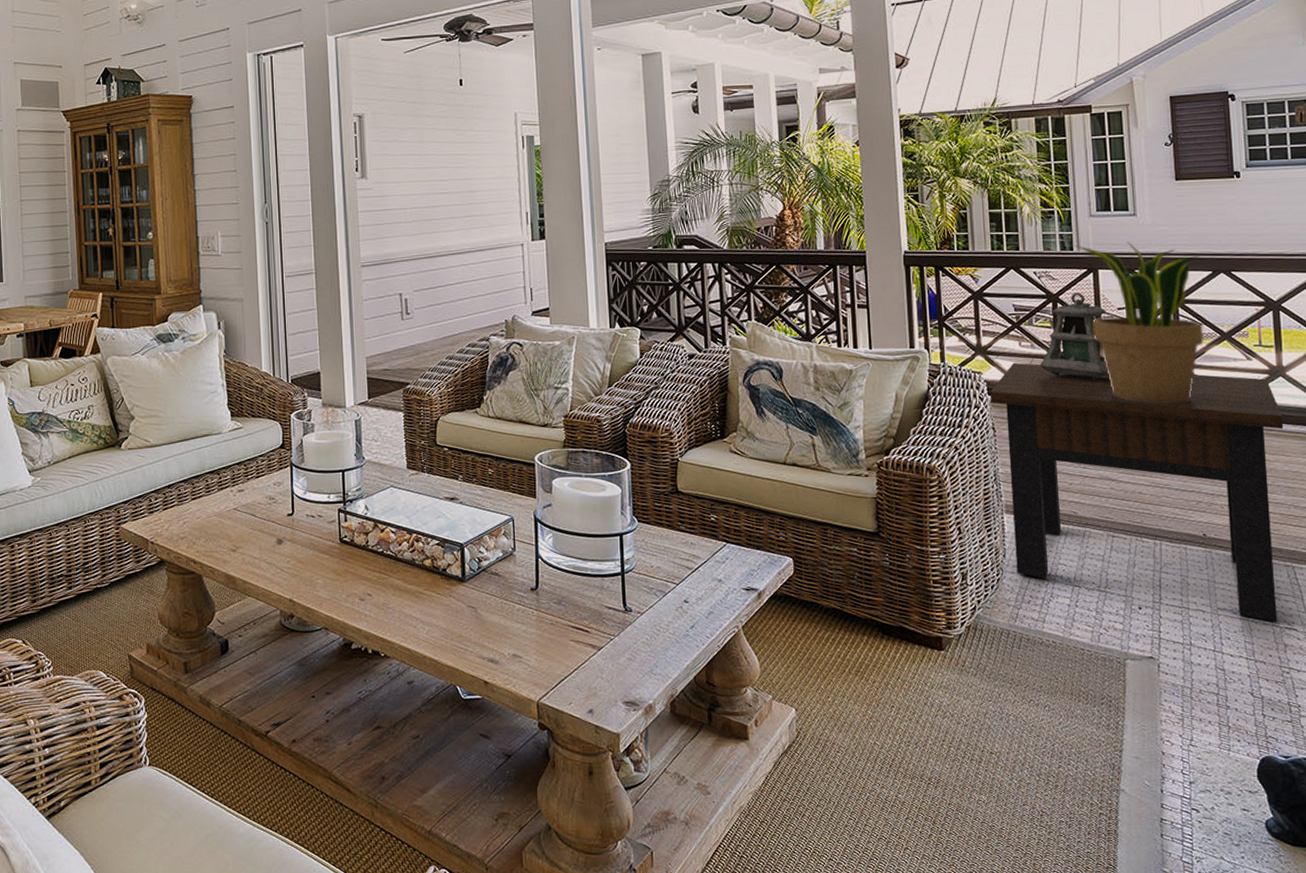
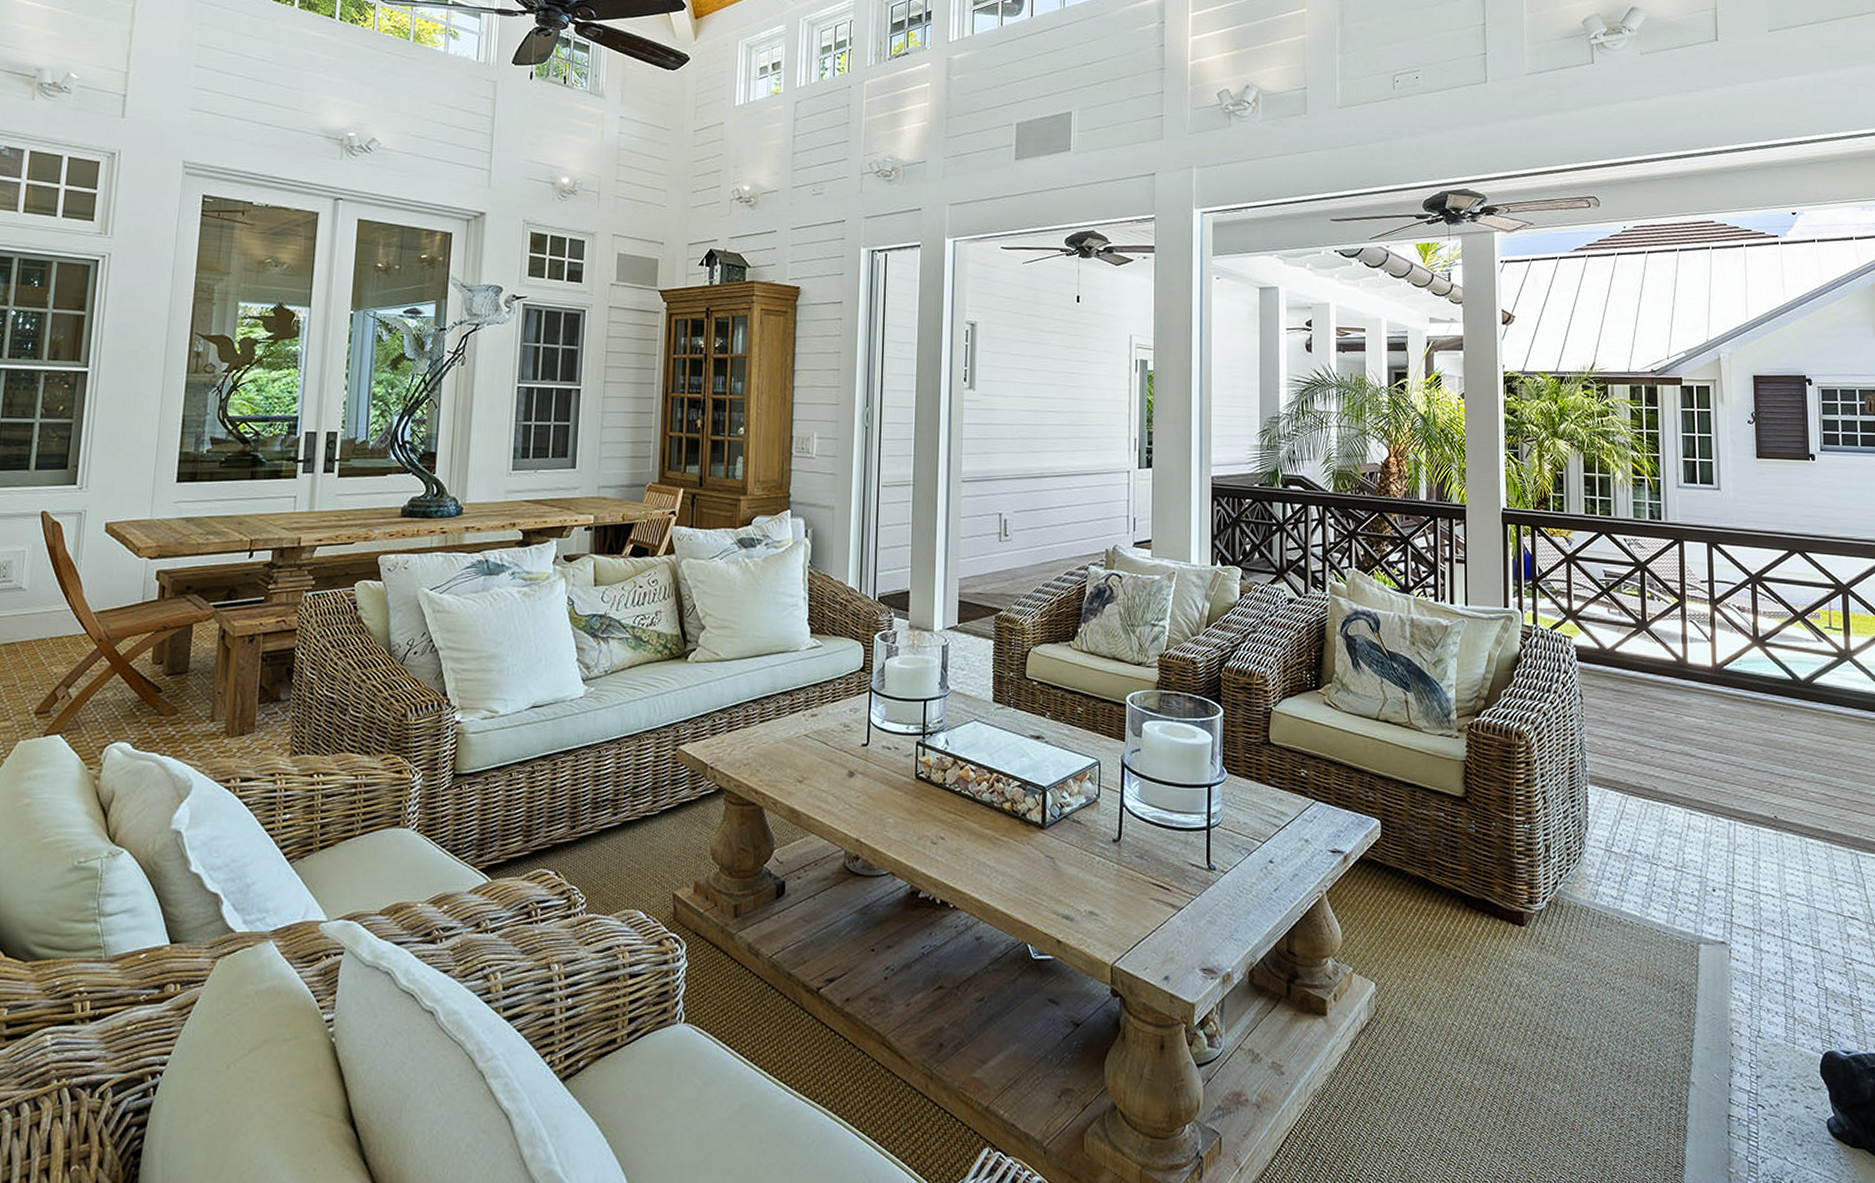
side table: present [990,362,1284,622] -> none [1579,629,1850,910]
lantern: present [1040,292,1109,381] -> none [1627,562,1691,653]
potted plant: present [1075,242,1204,404] -> none [1663,515,1779,681]

